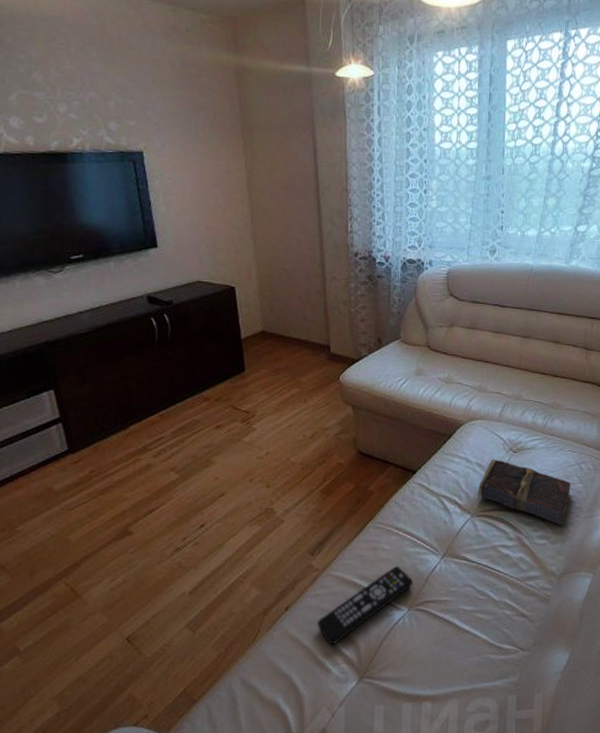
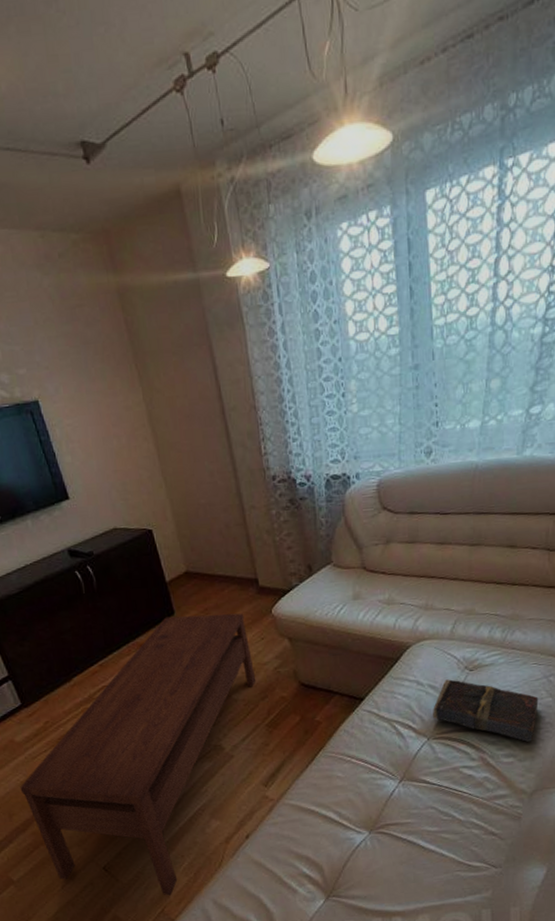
coffee table: none [49,373,317,673] -> present [20,613,256,896]
remote control: present [318,566,413,646] -> none [279,792,372,868]

